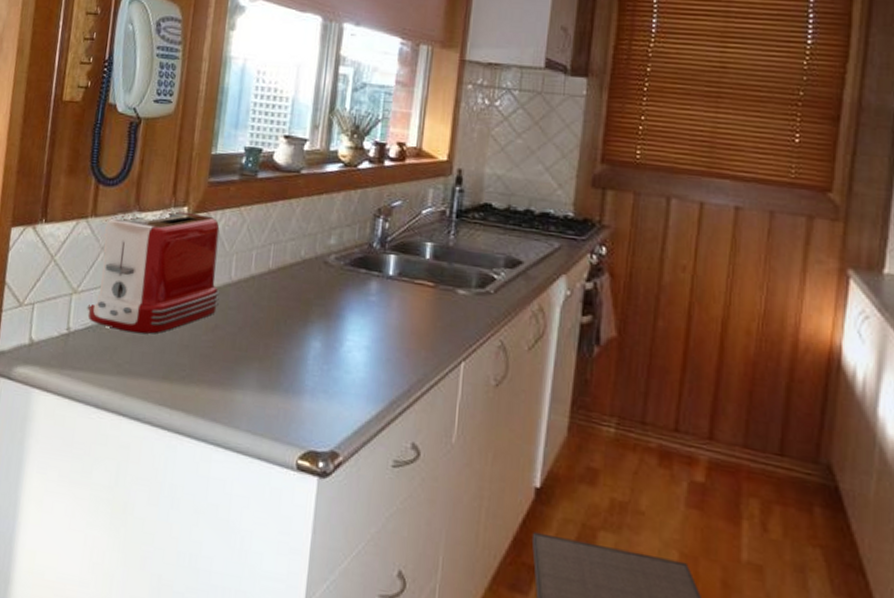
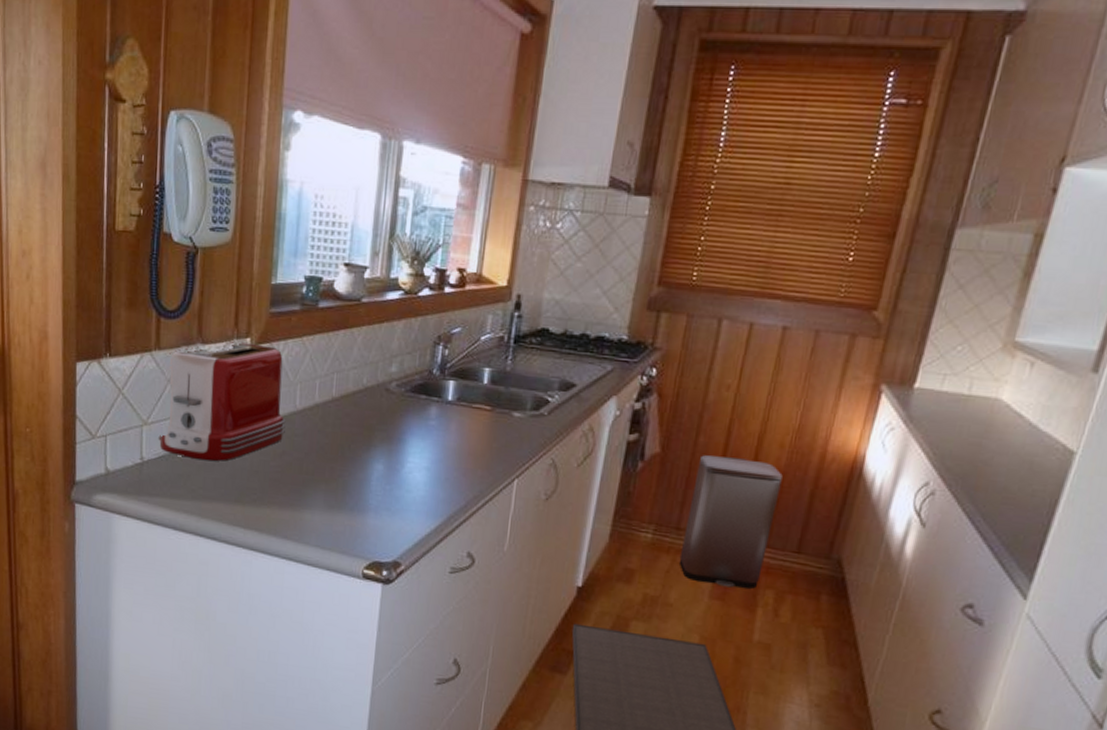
pedal bin: none [647,341,755,497] -> present [678,455,784,589]

